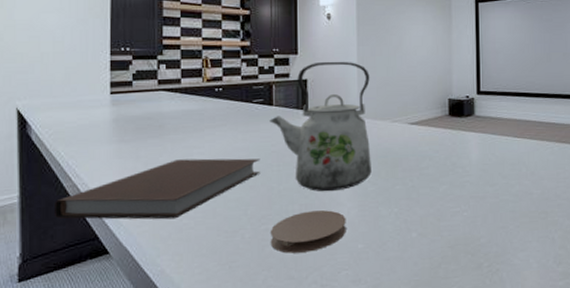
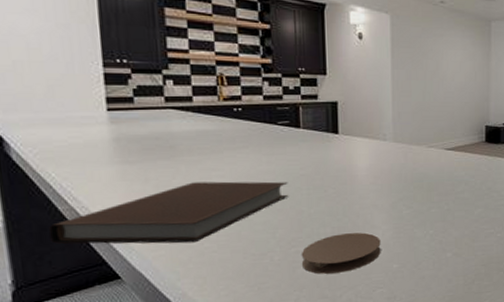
kettle: present [269,61,371,192] -> none [297,83,407,215]

